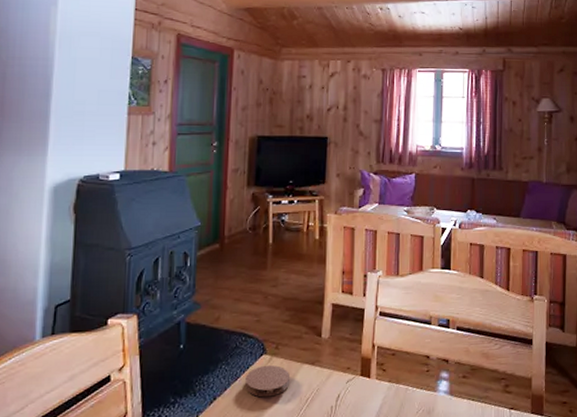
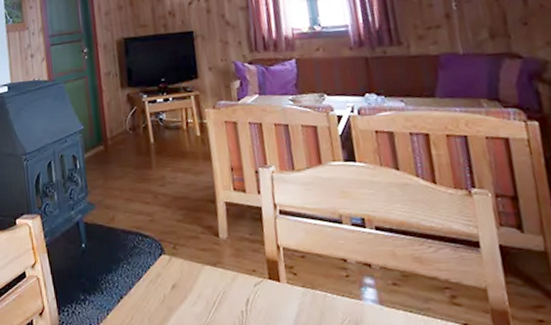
coaster: present [245,364,291,397] -> none [148,265,193,298]

